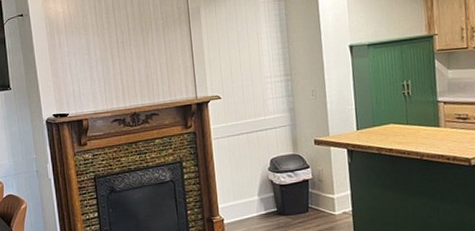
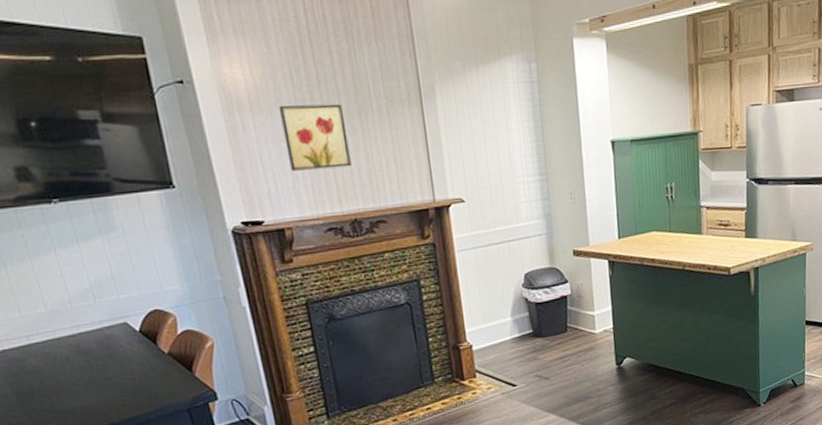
wall art: none [84,25,134,76] -> present [278,103,352,171]

